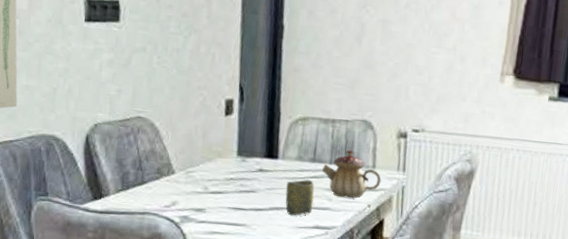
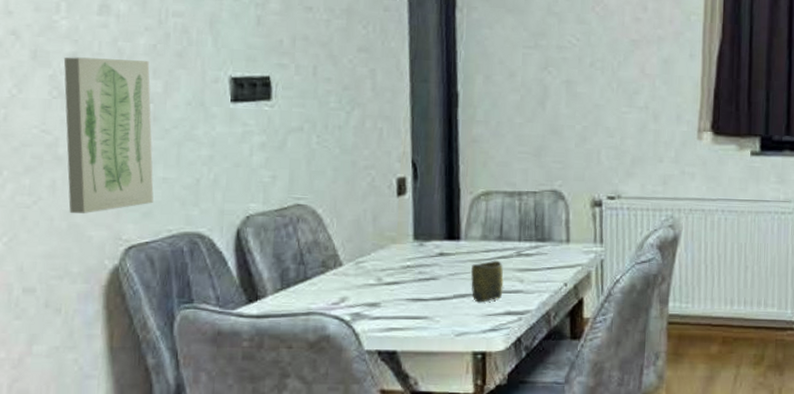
teapot: present [321,149,381,198] -> none [510,223,577,278]

